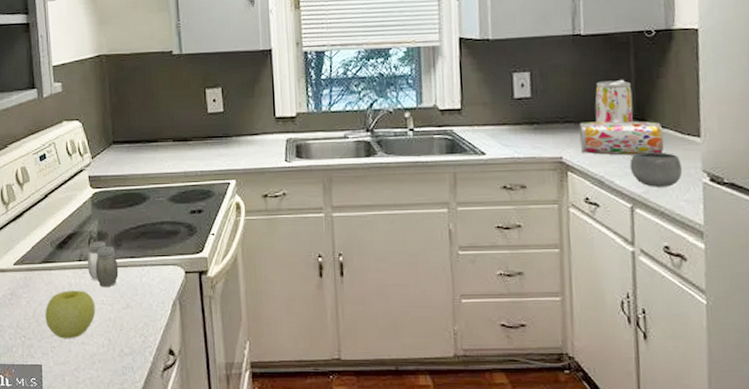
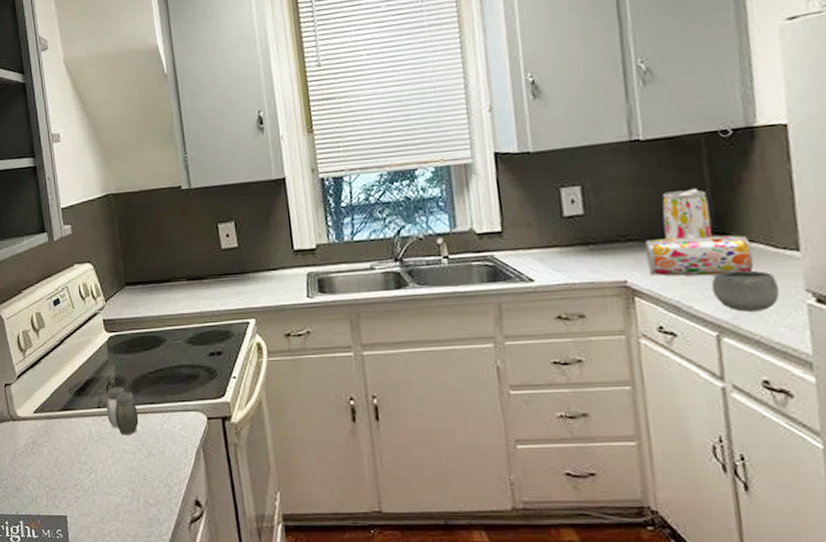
apple: present [45,290,96,339] -> none [67,439,118,489]

